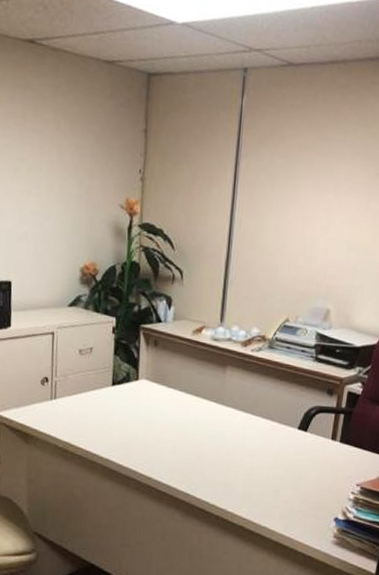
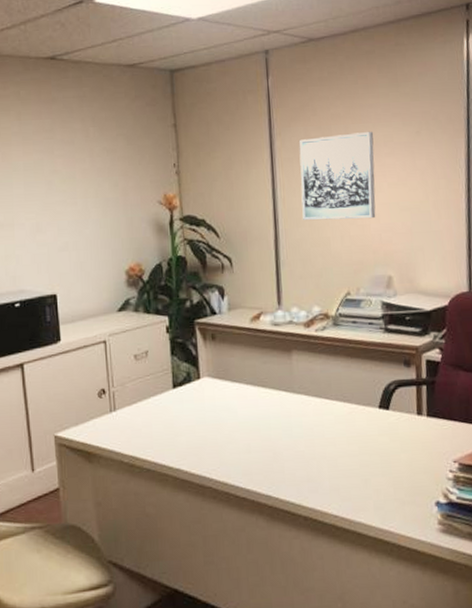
wall art: none [256,164,336,253] -> present [299,131,376,221]

